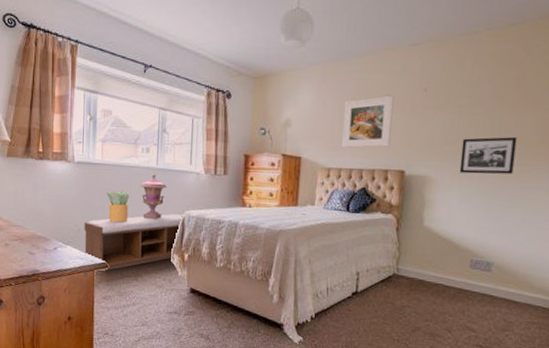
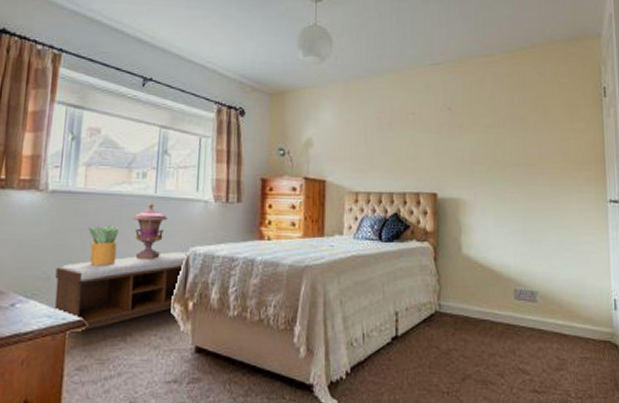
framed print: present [341,95,394,148] -> none [368,114,419,170]
picture frame: present [459,137,517,174] -> none [491,156,544,195]

